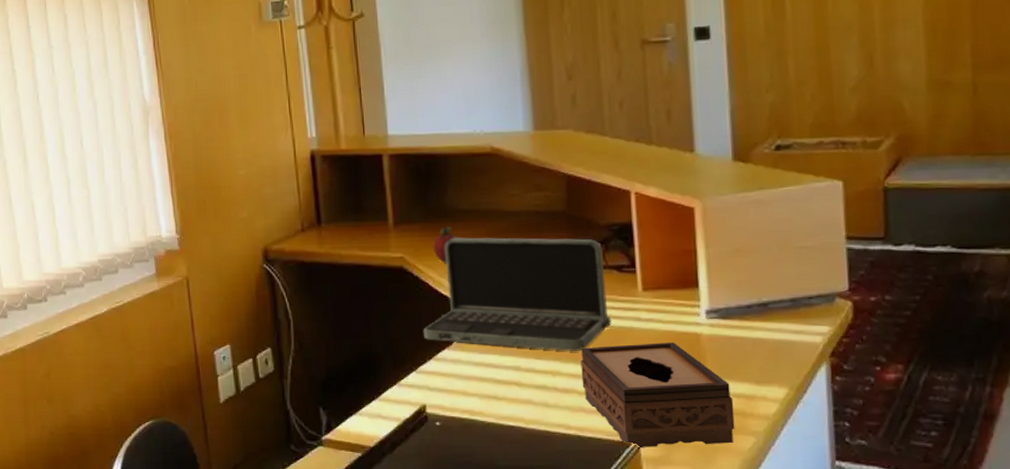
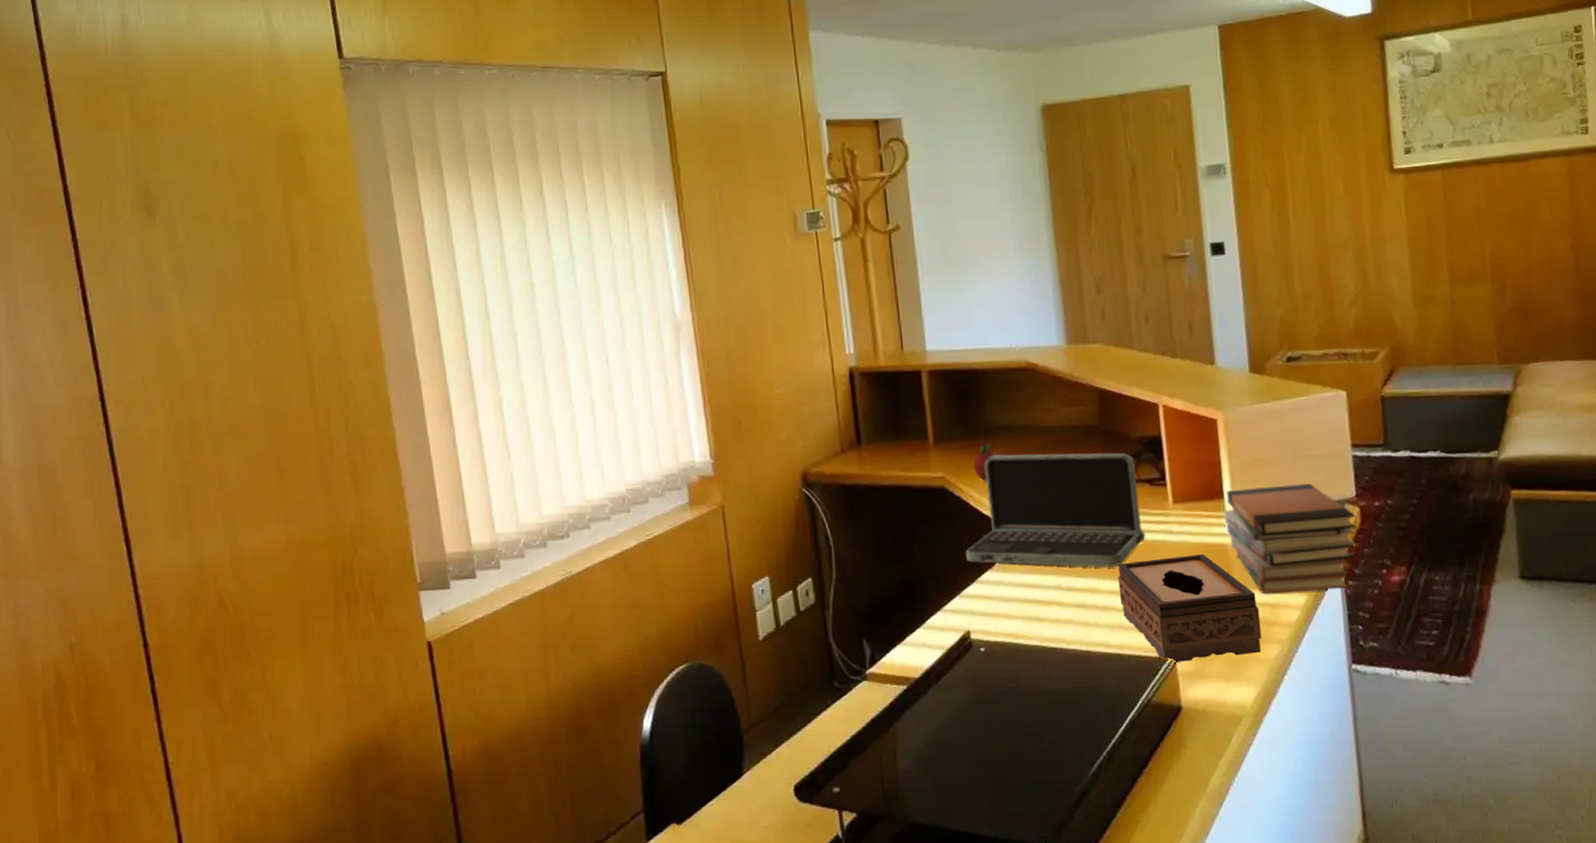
book stack: none [698,275,848,385] -> present [1224,483,1356,593]

